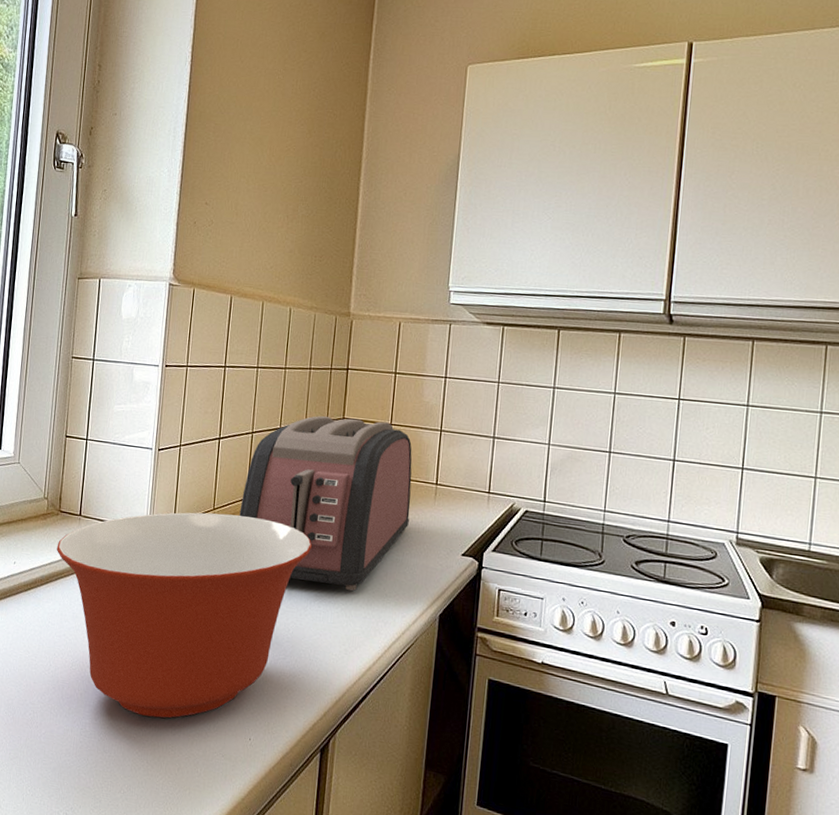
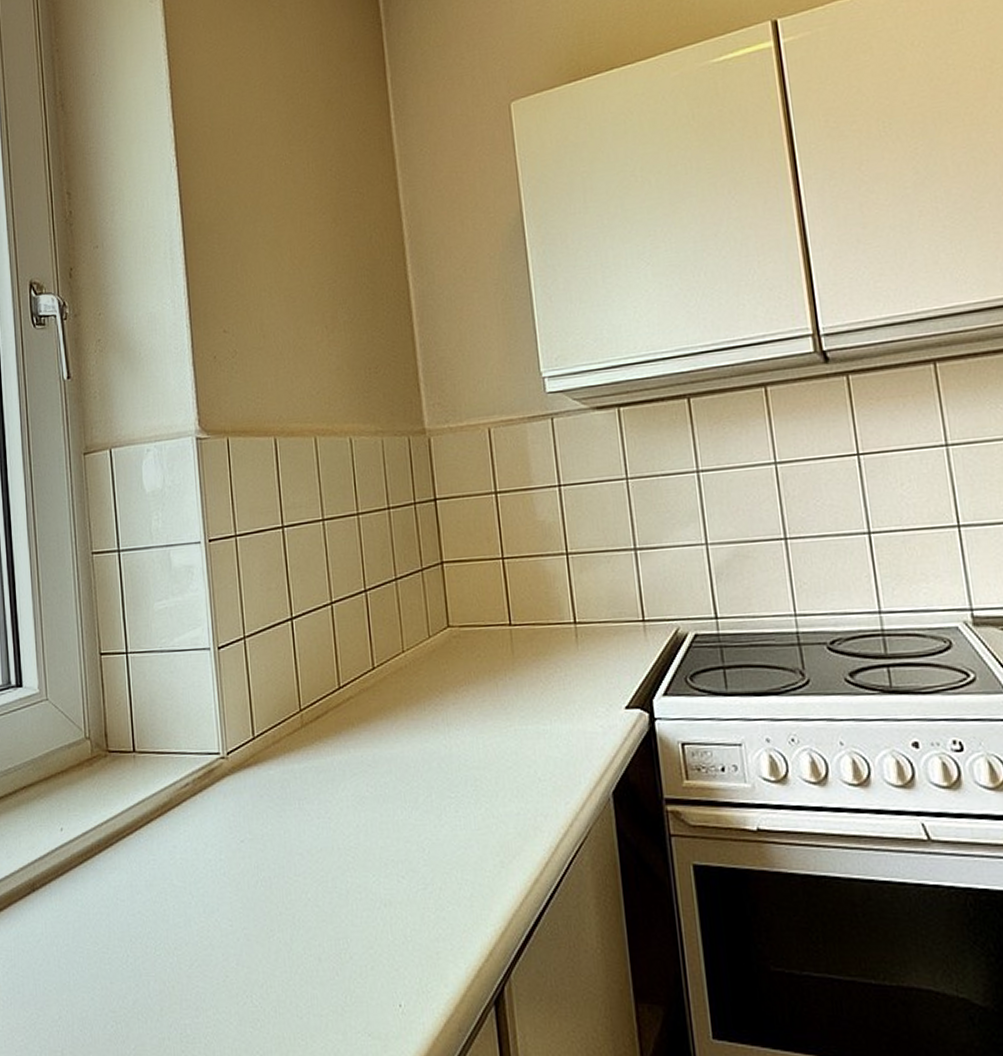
mixing bowl: present [56,512,313,718] -> none [111,710,434,1000]
toaster: present [239,416,412,592] -> none [333,556,550,784]

